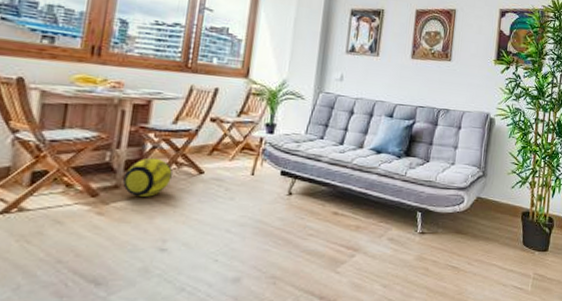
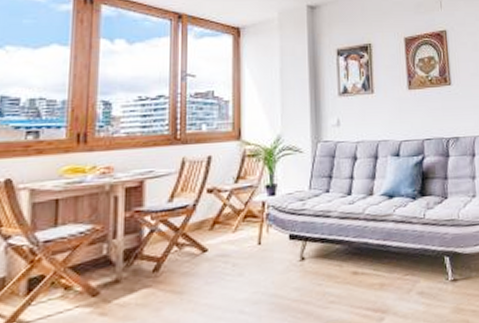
ball: present [123,157,173,197] -> none [124,242,174,289]

